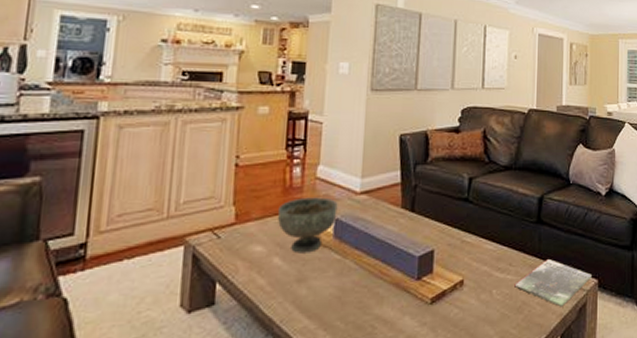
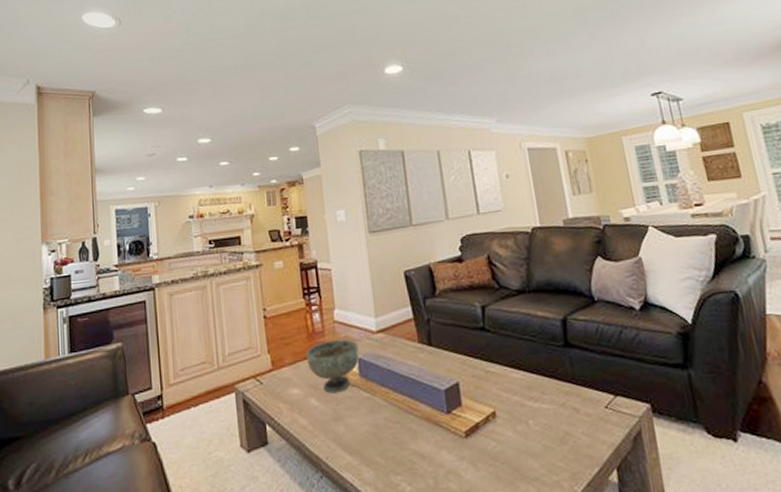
magazine: present [514,258,593,307] -> none [552,383,643,437]

